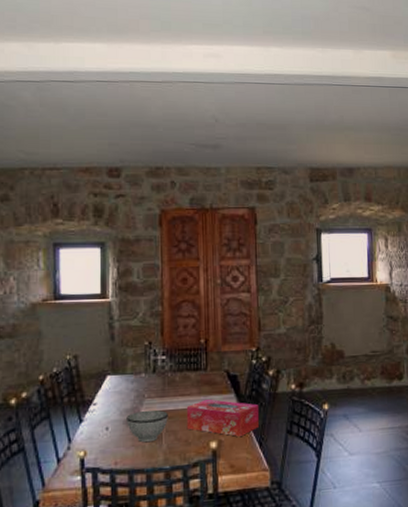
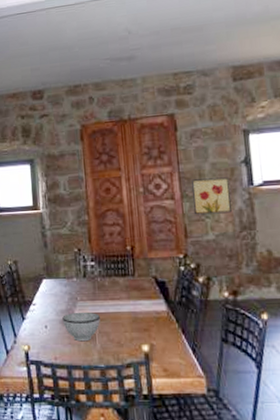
tissue box: present [186,399,260,437] -> none [117,304,191,341]
wall art: none [267,273,303,309] -> present [192,177,232,215]

